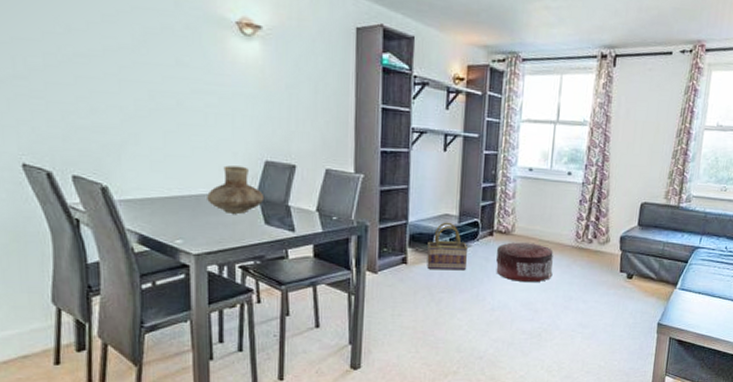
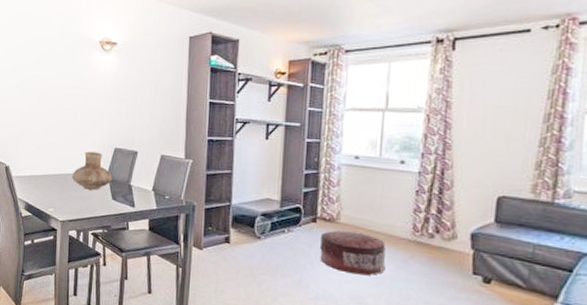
basket: present [427,222,469,271] -> none [248,206,291,255]

